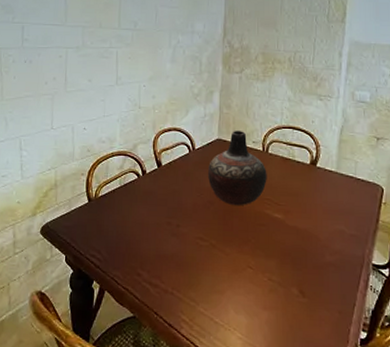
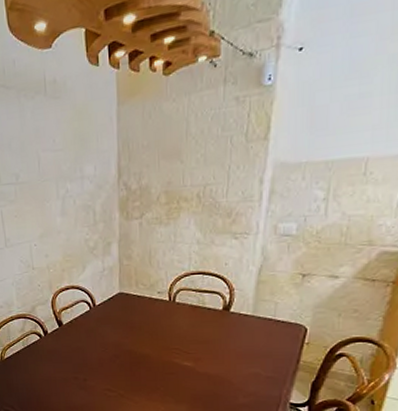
vase: present [208,131,267,206] -> none [111,282,175,358]

